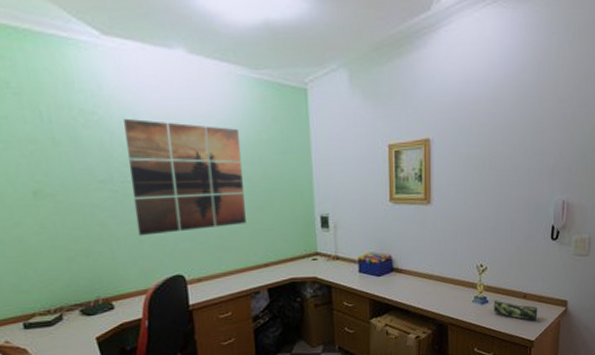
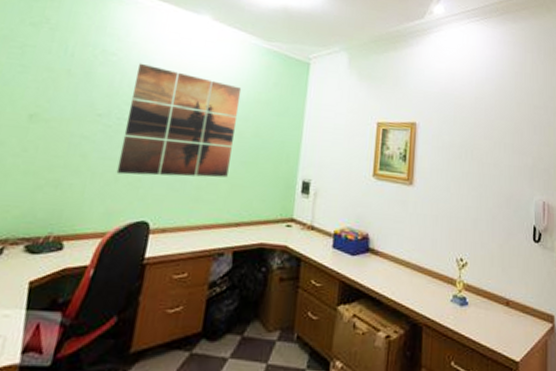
pencil case: present [492,300,538,321] -> none [472,303,522,336]

